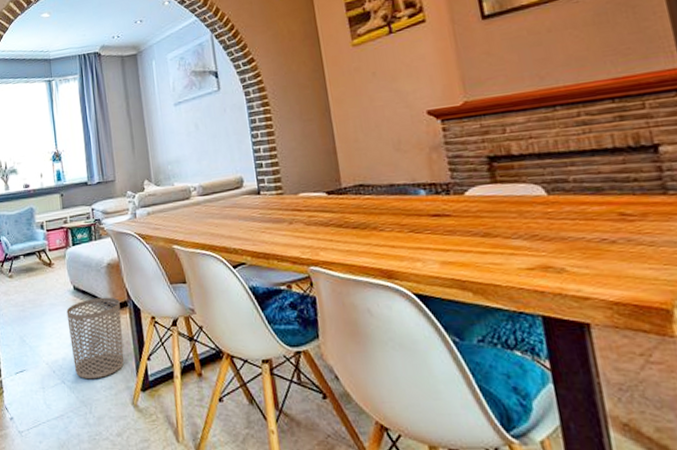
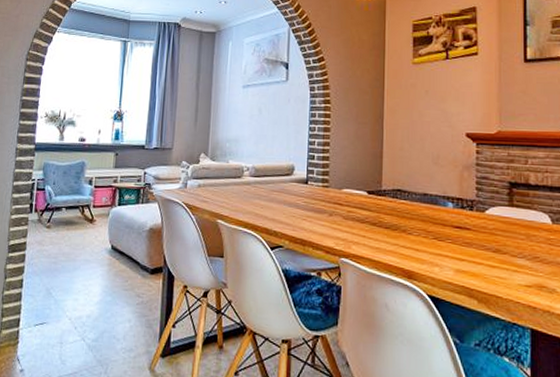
waste bin: present [66,297,124,380] -> none [97,259,155,340]

